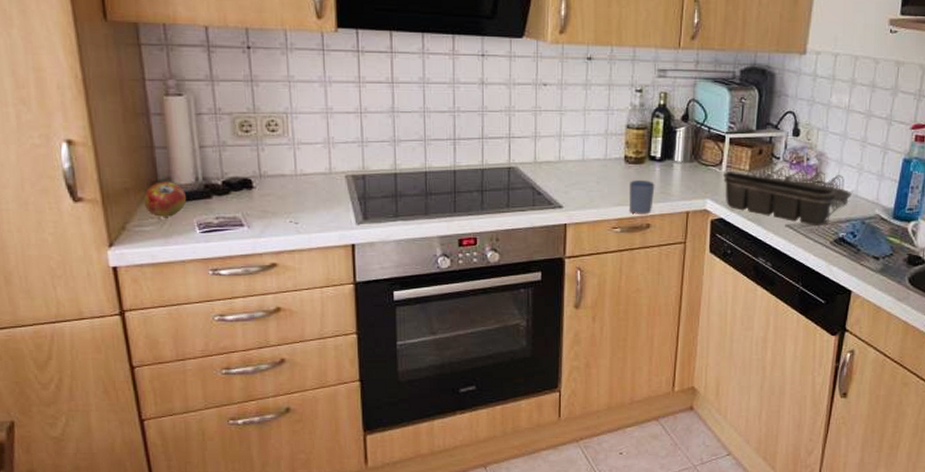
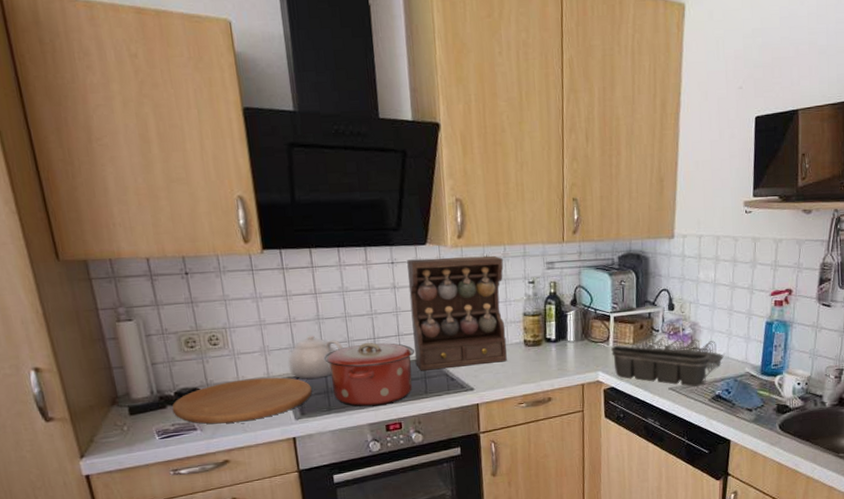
fruit: present [143,182,187,217] -> none [106,397,145,428]
cutting board: none [218,173,378,221] -> present [172,377,312,424]
teapot: none [353,129,418,179] -> present [287,334,343,379]
casserole: none [395,143,500,217] -> present [323,342,415,407]
spice rack: none [498,53,609,181] -> present [407,255,507,371]
mug: present [630,180,655,215] -> none [530,360,553,390]

